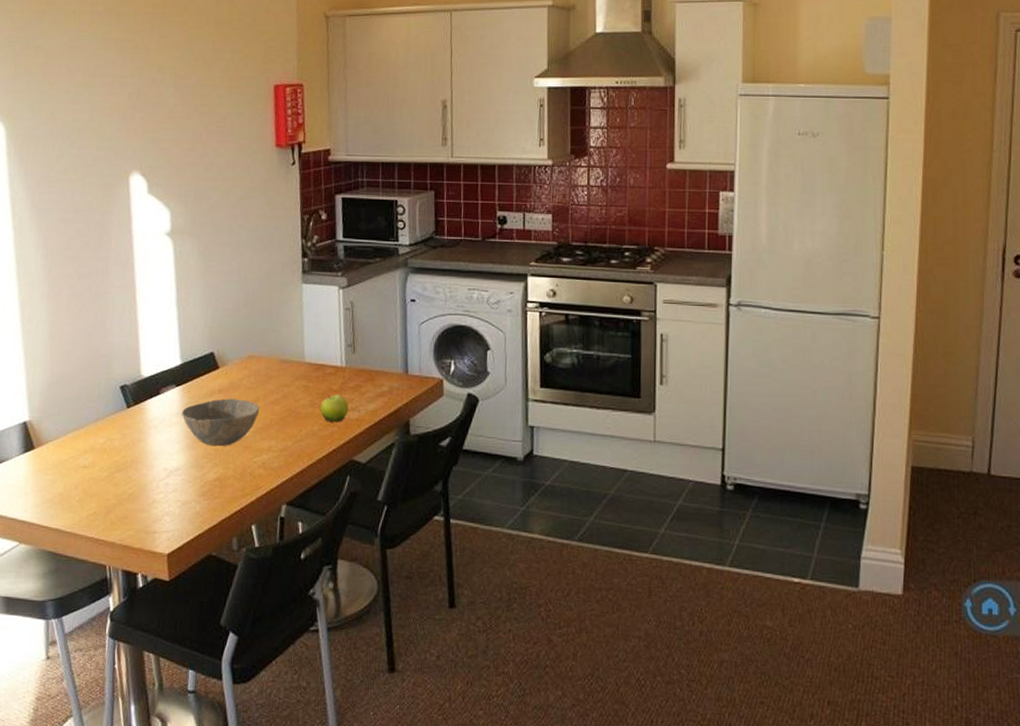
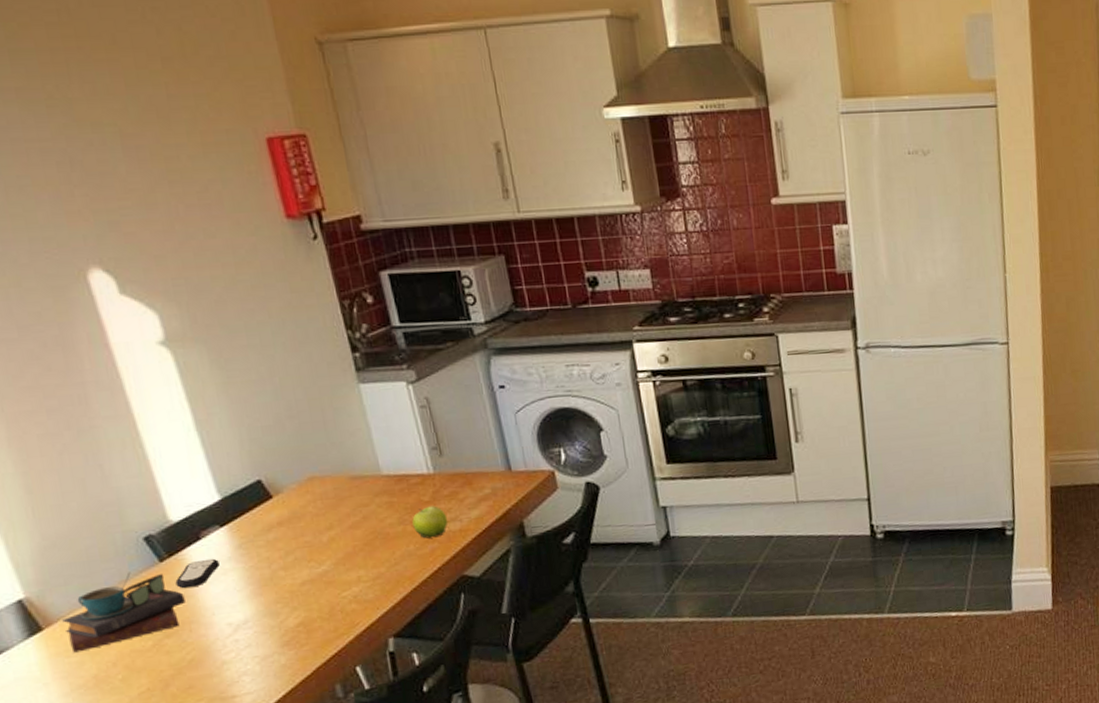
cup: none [49,412,138,472] -> present [62,572,185,653]
remote control: none [134,411,169,434] -> present [175,558,220,589]
bowl: present [182,398,260,447] -> none [235,529,337,589]

